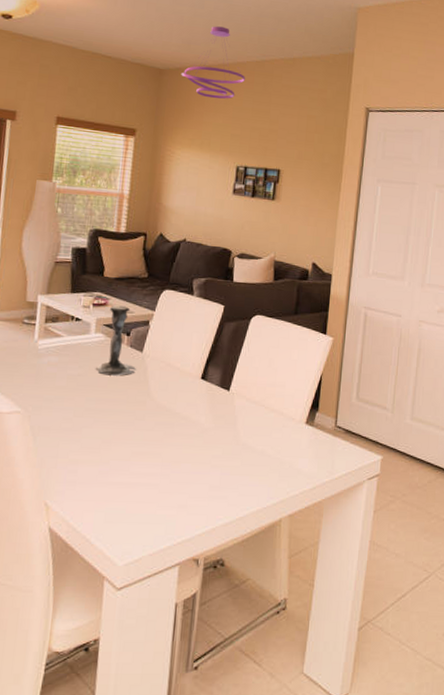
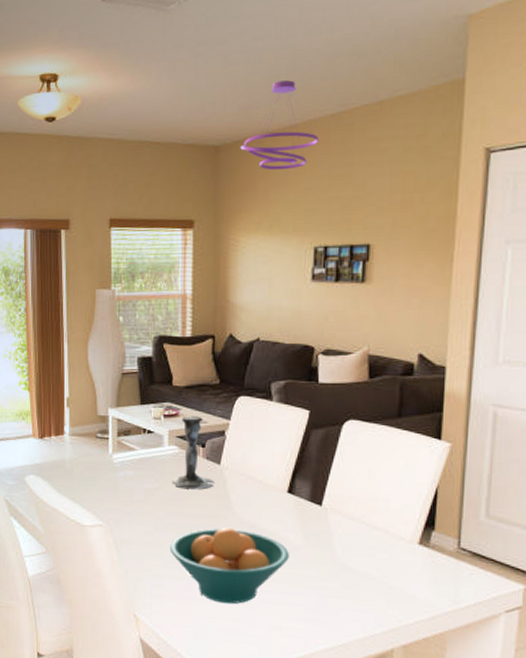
fruit bowl: none [88,412,199,487] -> present [170,527,289,604]

